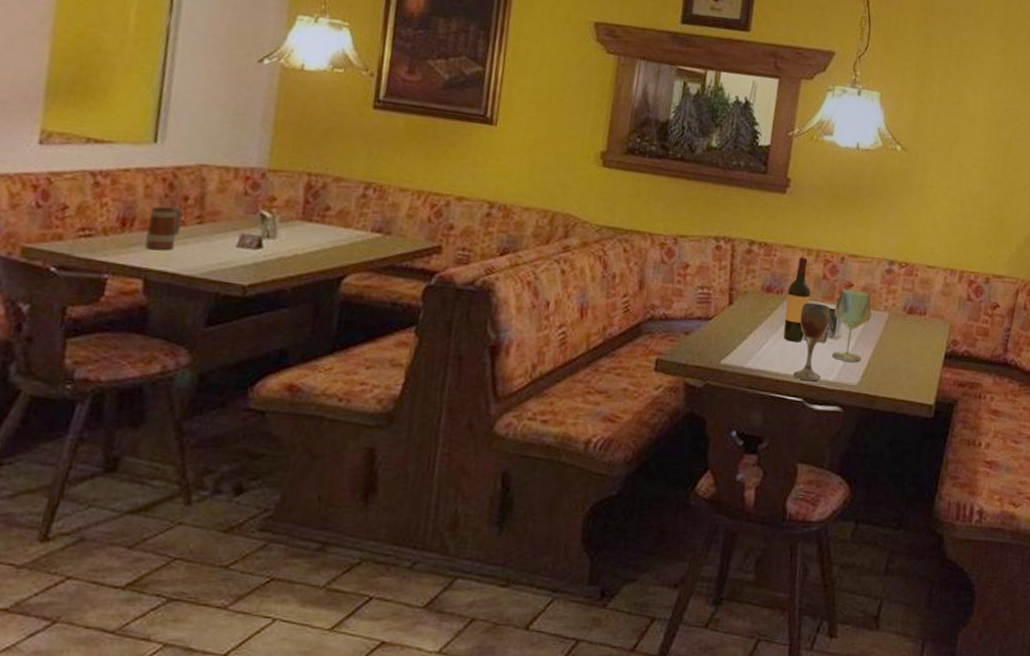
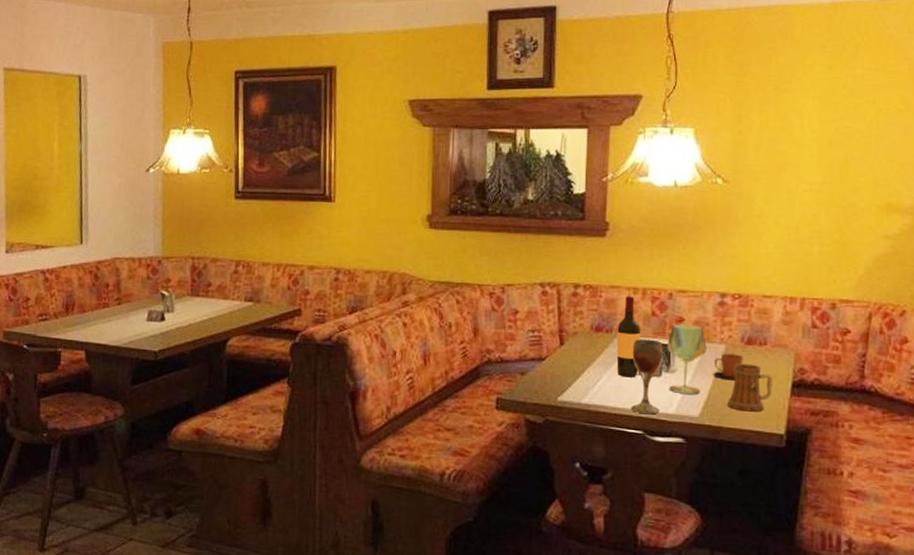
beer mug: present [145,205,183,251] -> none [83,292,107,328]
cup: none [875,321,904,349] -> present [713,353,743,380]
beer mug: none [885,332,929,382] -> present [728,363,773,412]

